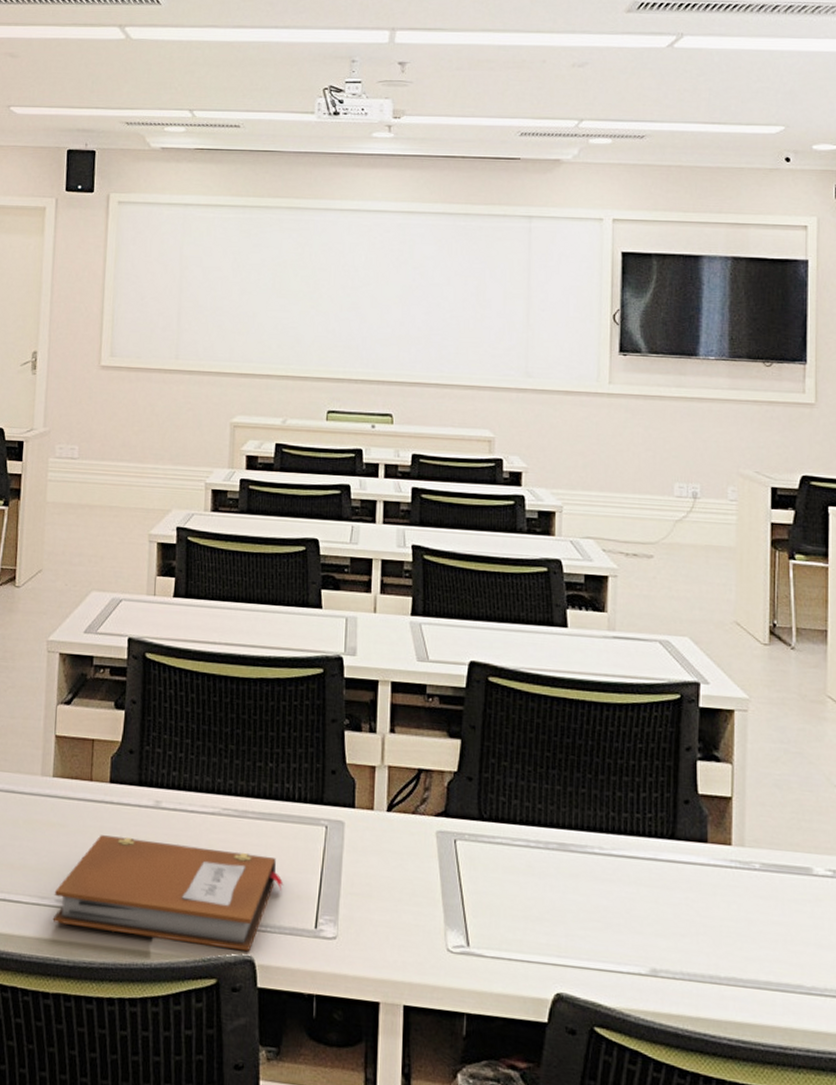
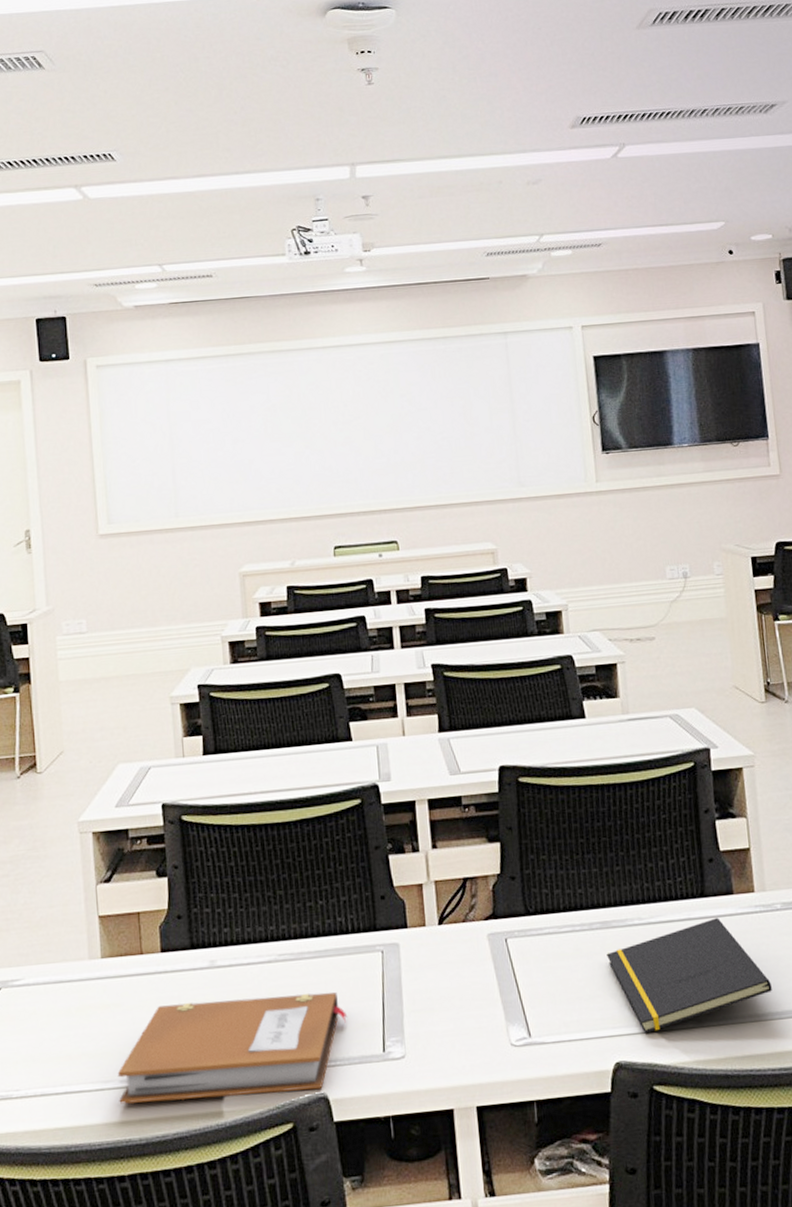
notepad: none [560,864,739,970] -> present [606,917,772,1034]

